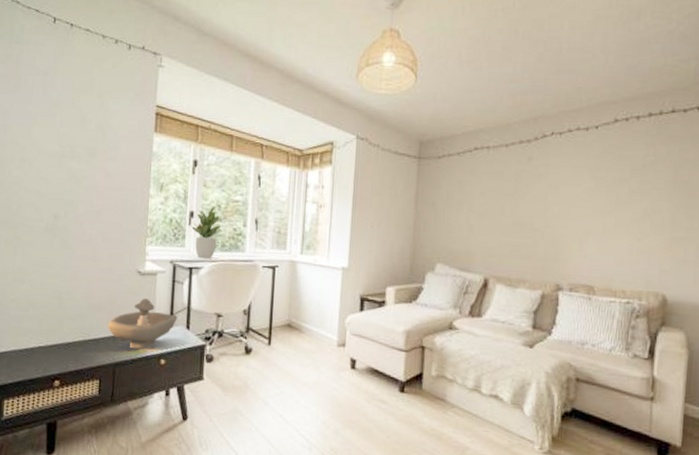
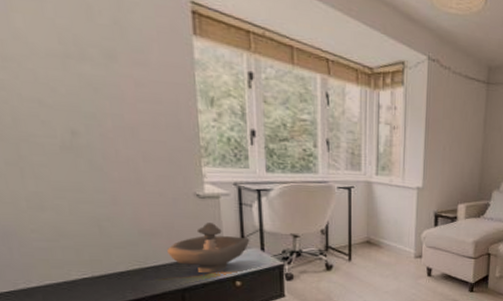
potted plant: present [191,206,225,259] -> none [254,125,294,181]

